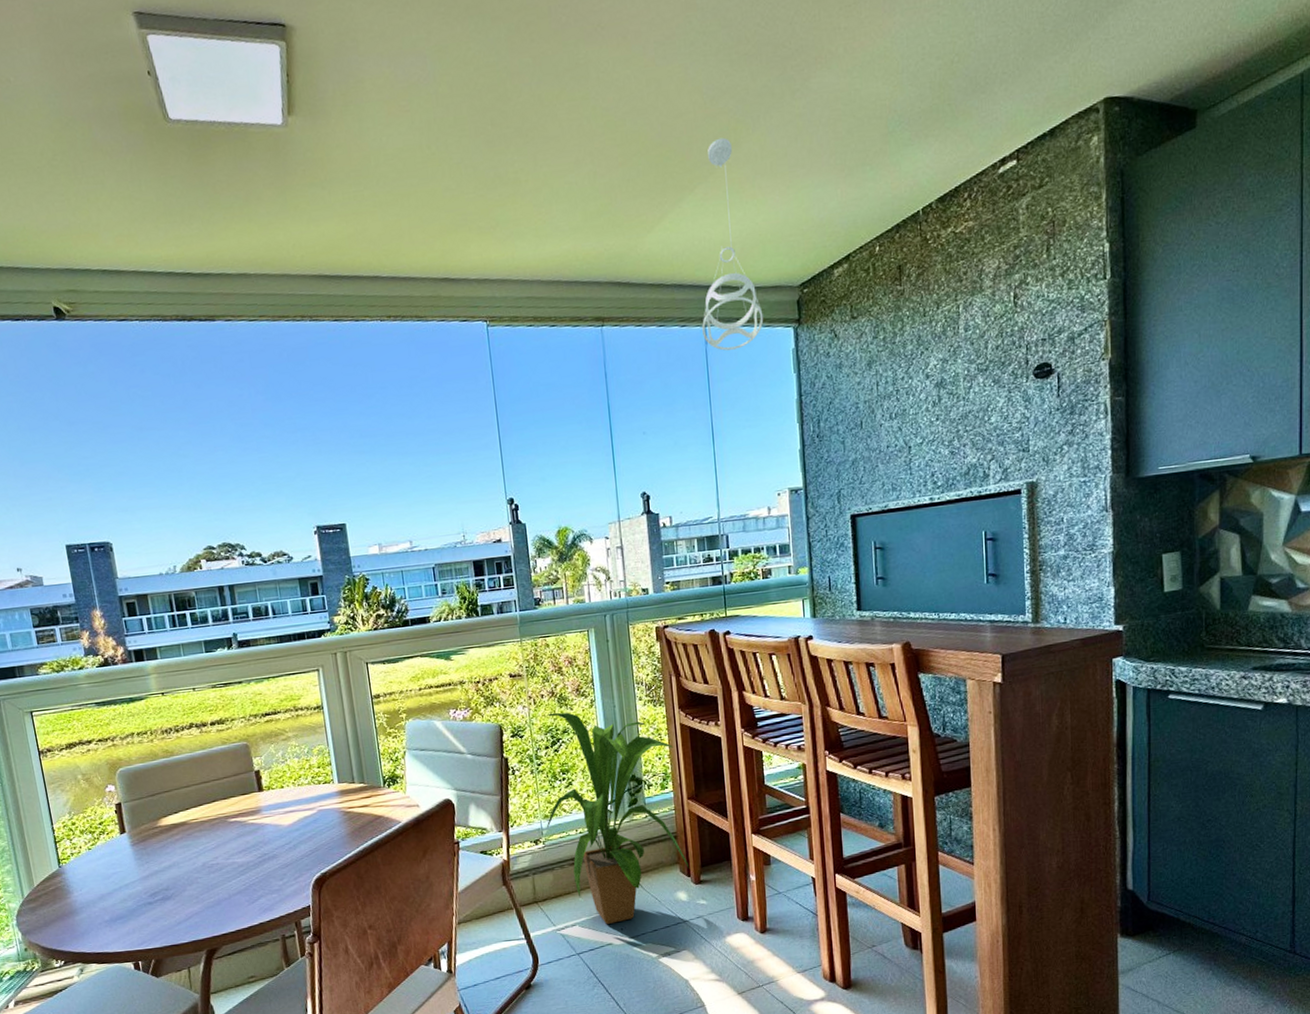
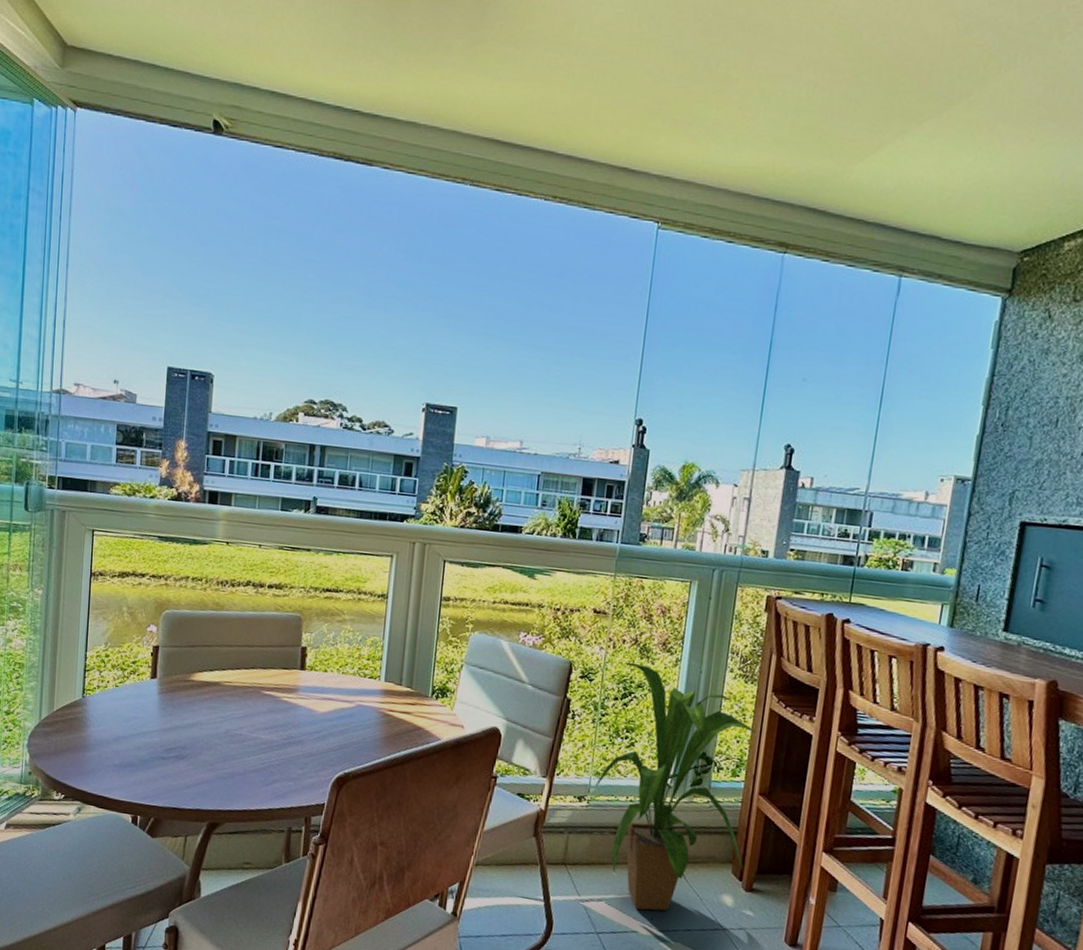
pendant light: present [702,137,764,351] -> none [895,71,978,309]

